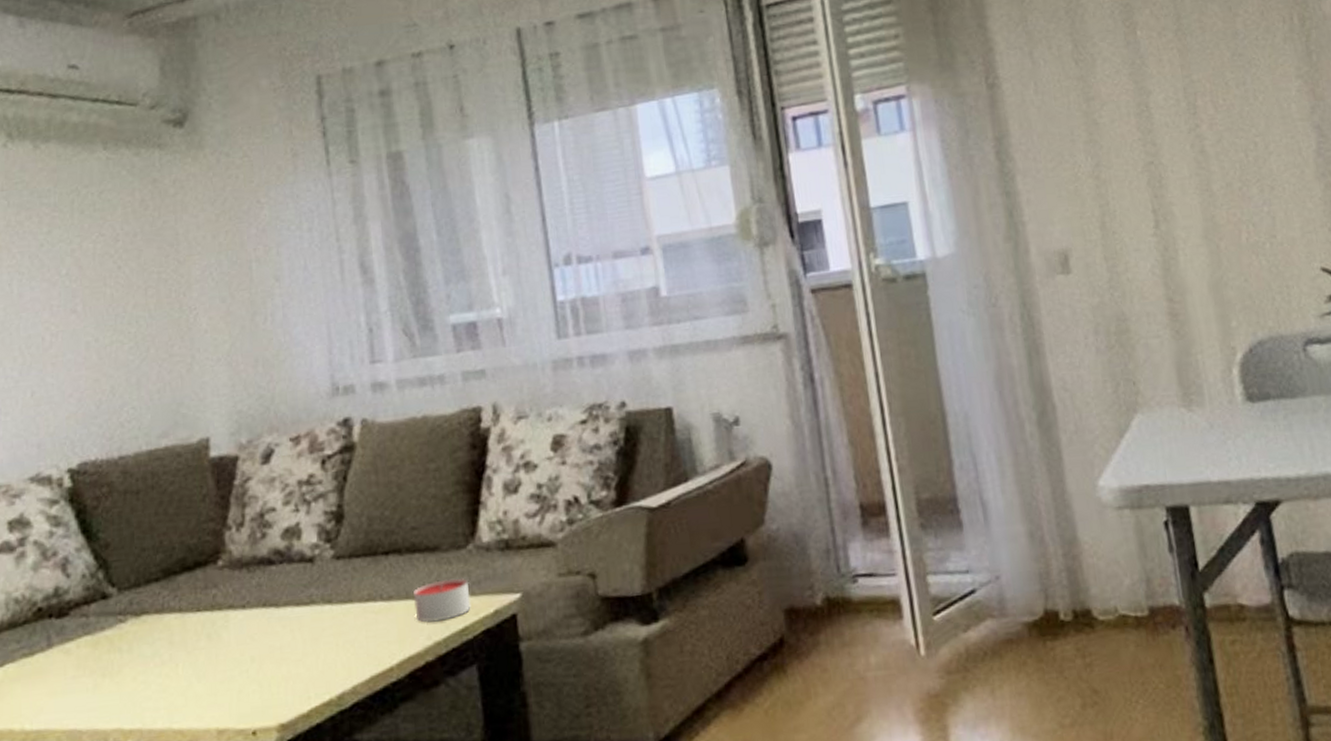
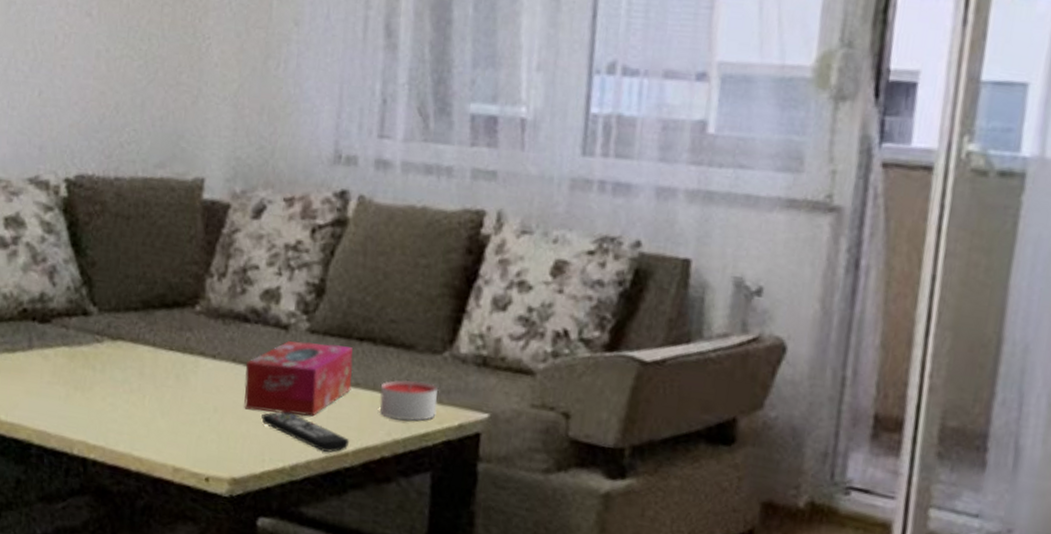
tissue box: none [276,563,385,651] -> present [244,341,353,417]
remote control: none [300,642,393,673] -> present [261,412,350,453]

